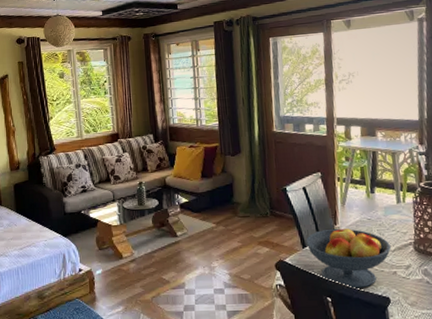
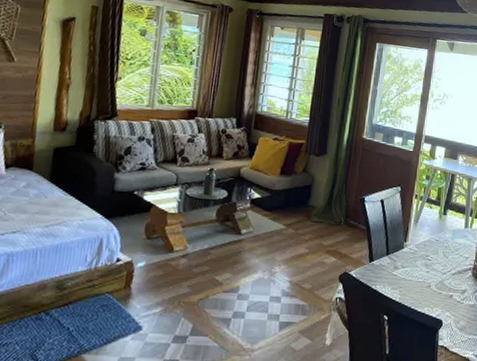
fruit bowl: present [305,227,391,289] -> none [373,244,452,309]

